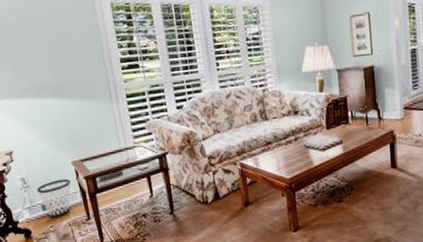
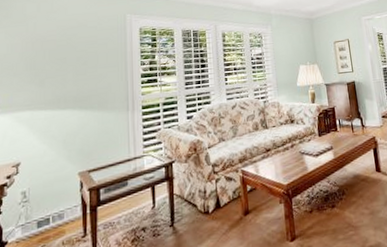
wastebasket: present [37,179,71,219] -> none [36,191,73,237]

